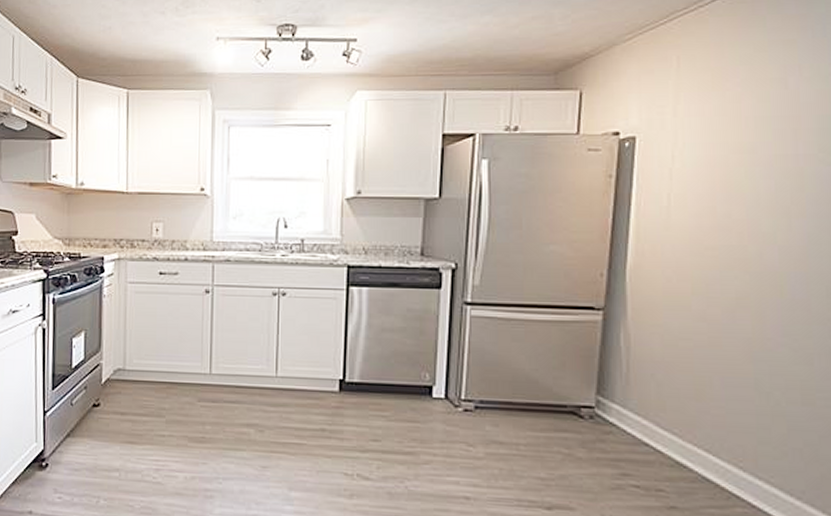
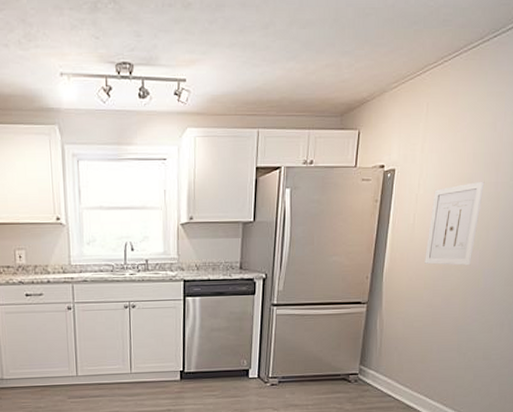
wall art: none [689,152,777,266] -> present [425,181,485,266]

